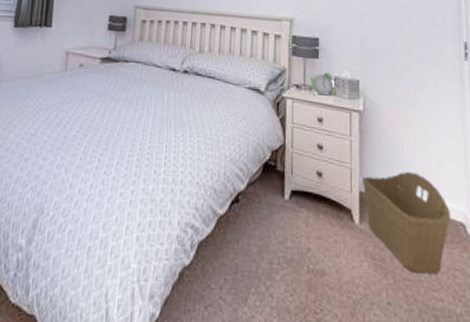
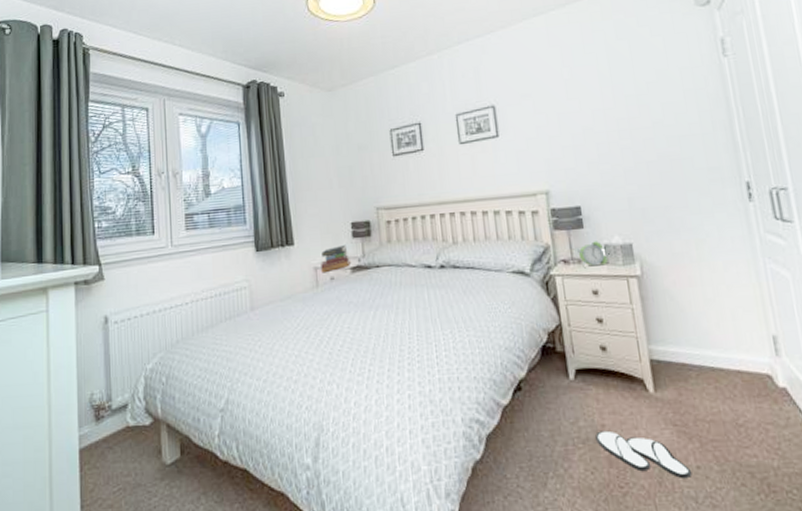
books: none [72,35,102,59] -> present [321,244,350,273]
slippers: none [300,254,383,313] -> present [595,430,692,478]
wicker basket: present [361,171,450,274] -> none [650,330,755,433]

